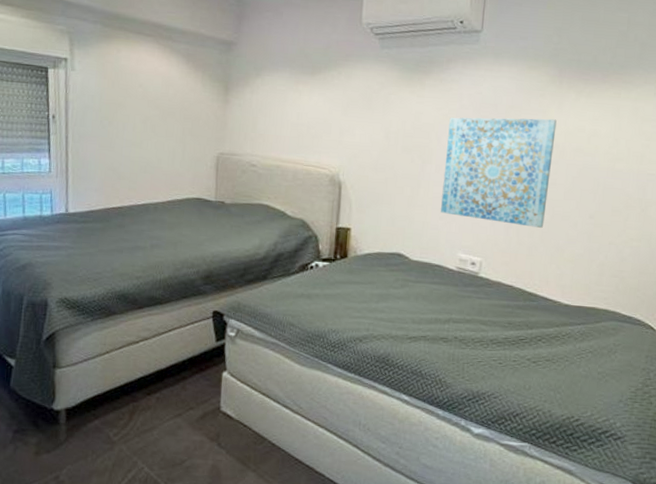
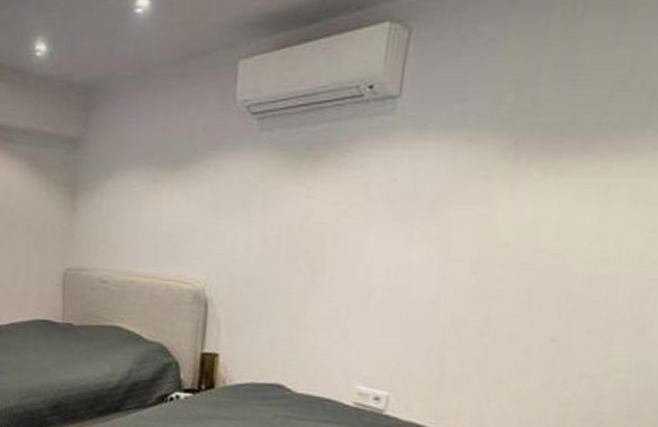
wall art: present [440,117,557,228] -> none [334,208,507,354]

